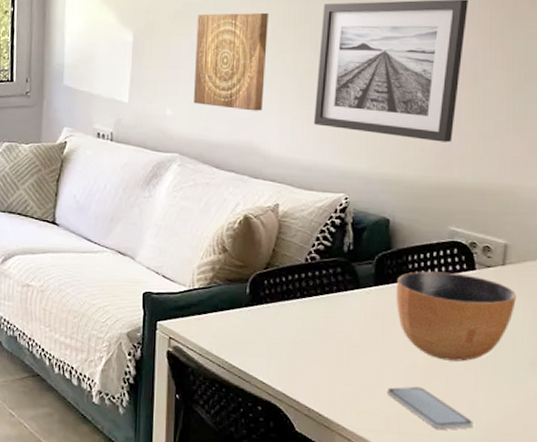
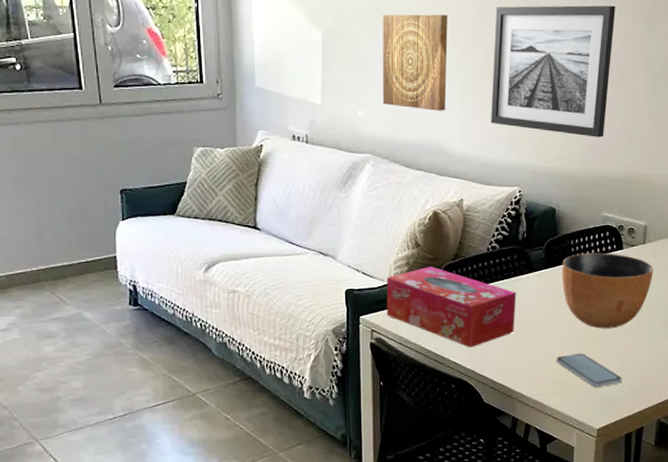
tissue box: none [186,274,339,367] -> present [386,266,516,348]

